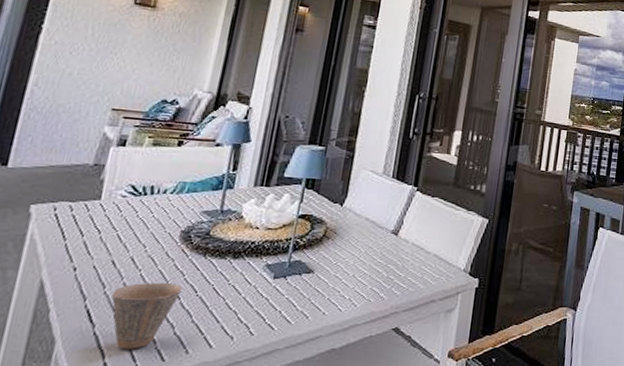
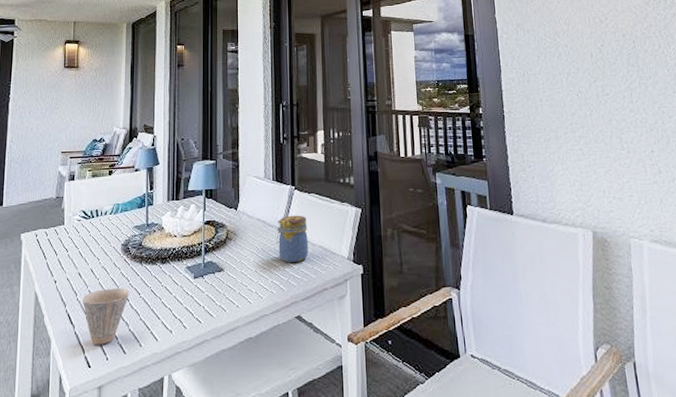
jar: none [384,218,425,270] -> present [276,215,308,263]

